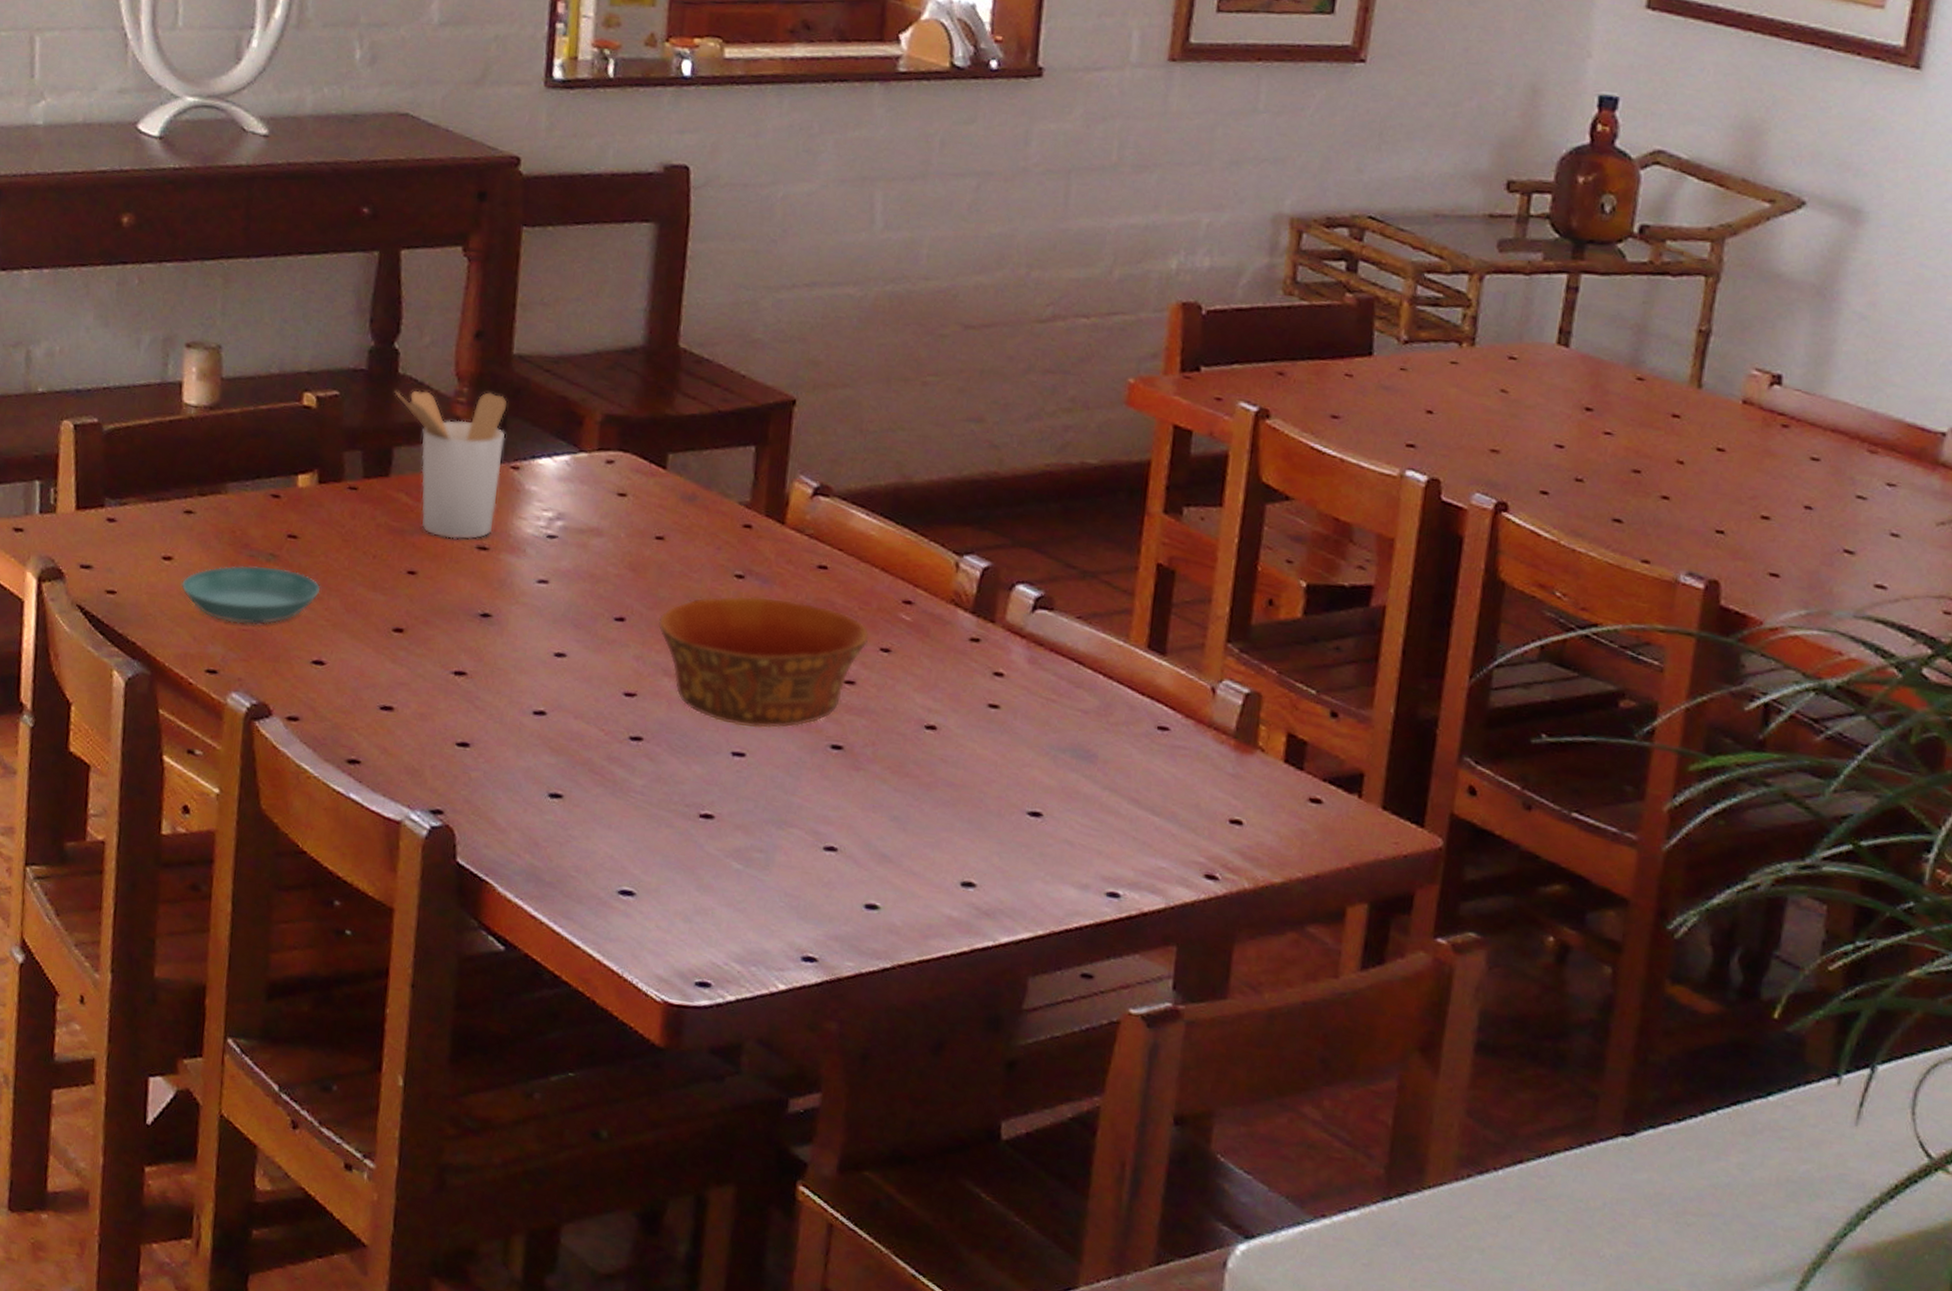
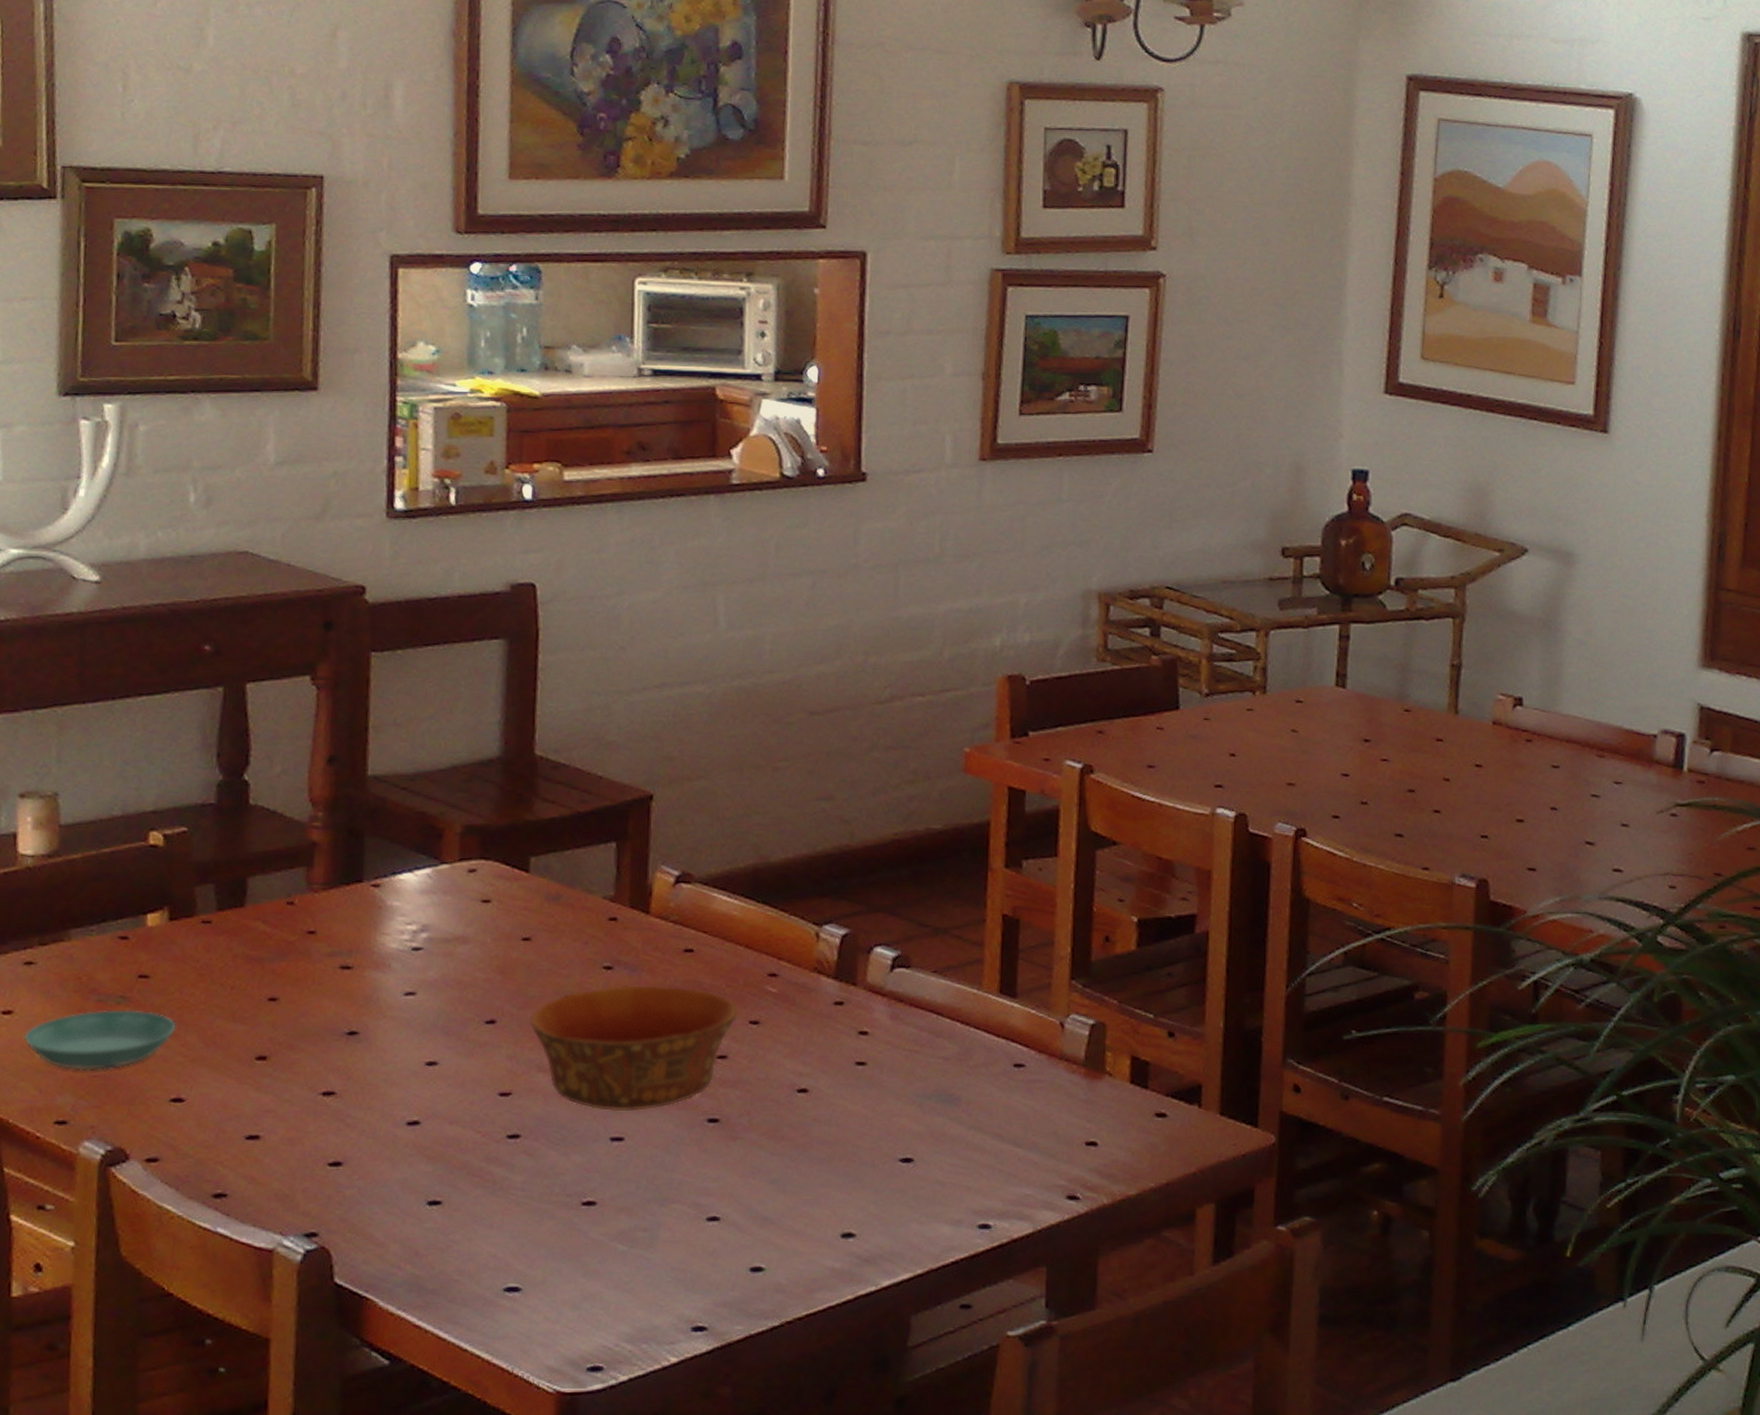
utensil holder: present [394,390,508,540] -> none [246,815,365,962]

